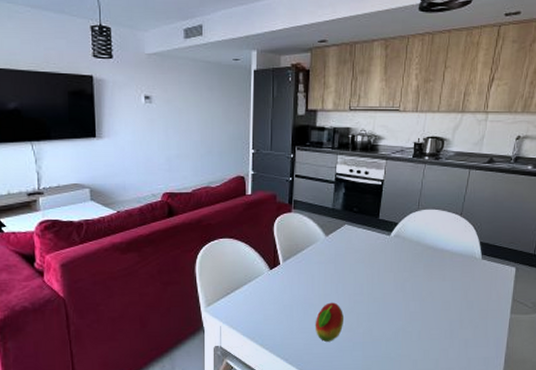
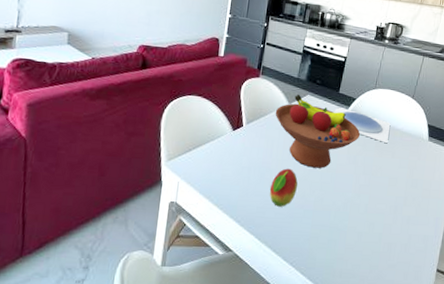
fruit bowl: none [312,225,406,299] -> present [275,94,361,168]
plate: none [375,234,439,267] -> present [334,107,391,144]

